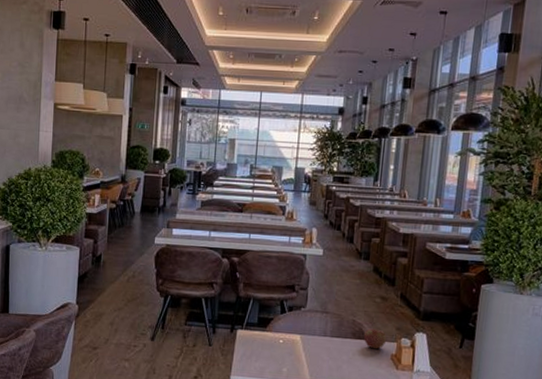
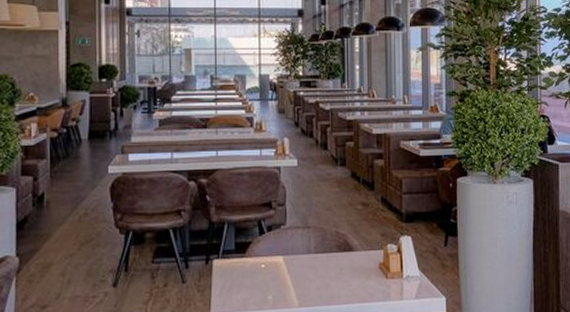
apple: present [363,328,387,350] -> none [349,238,373,260]

